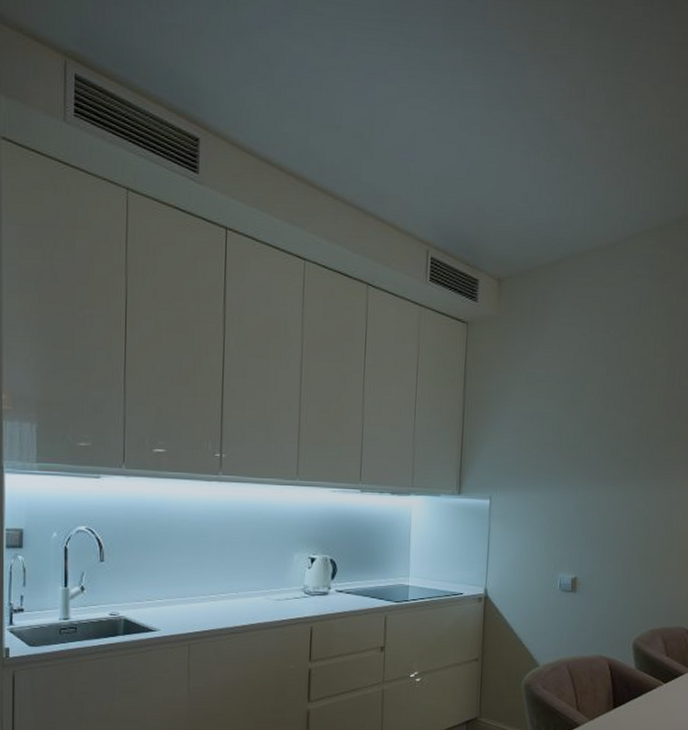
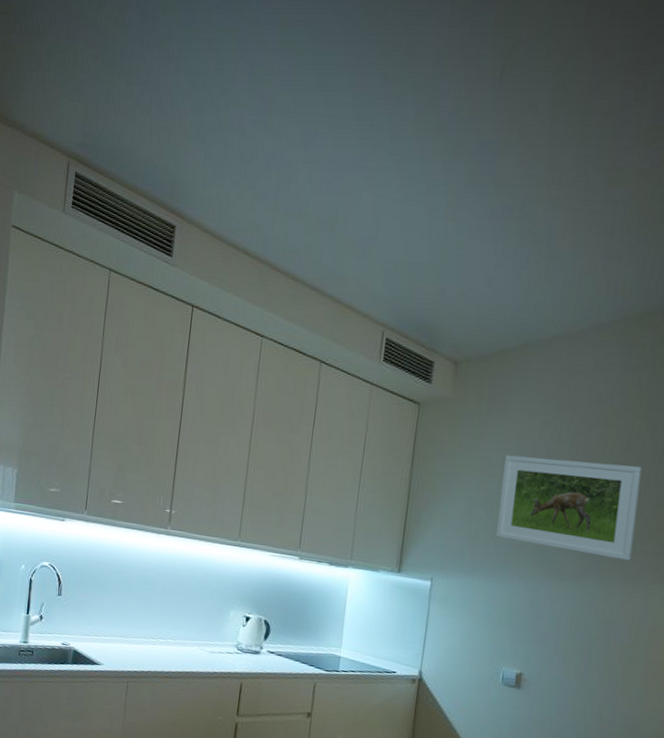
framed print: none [546,369,668,461] -> present [496,455,643,562]

